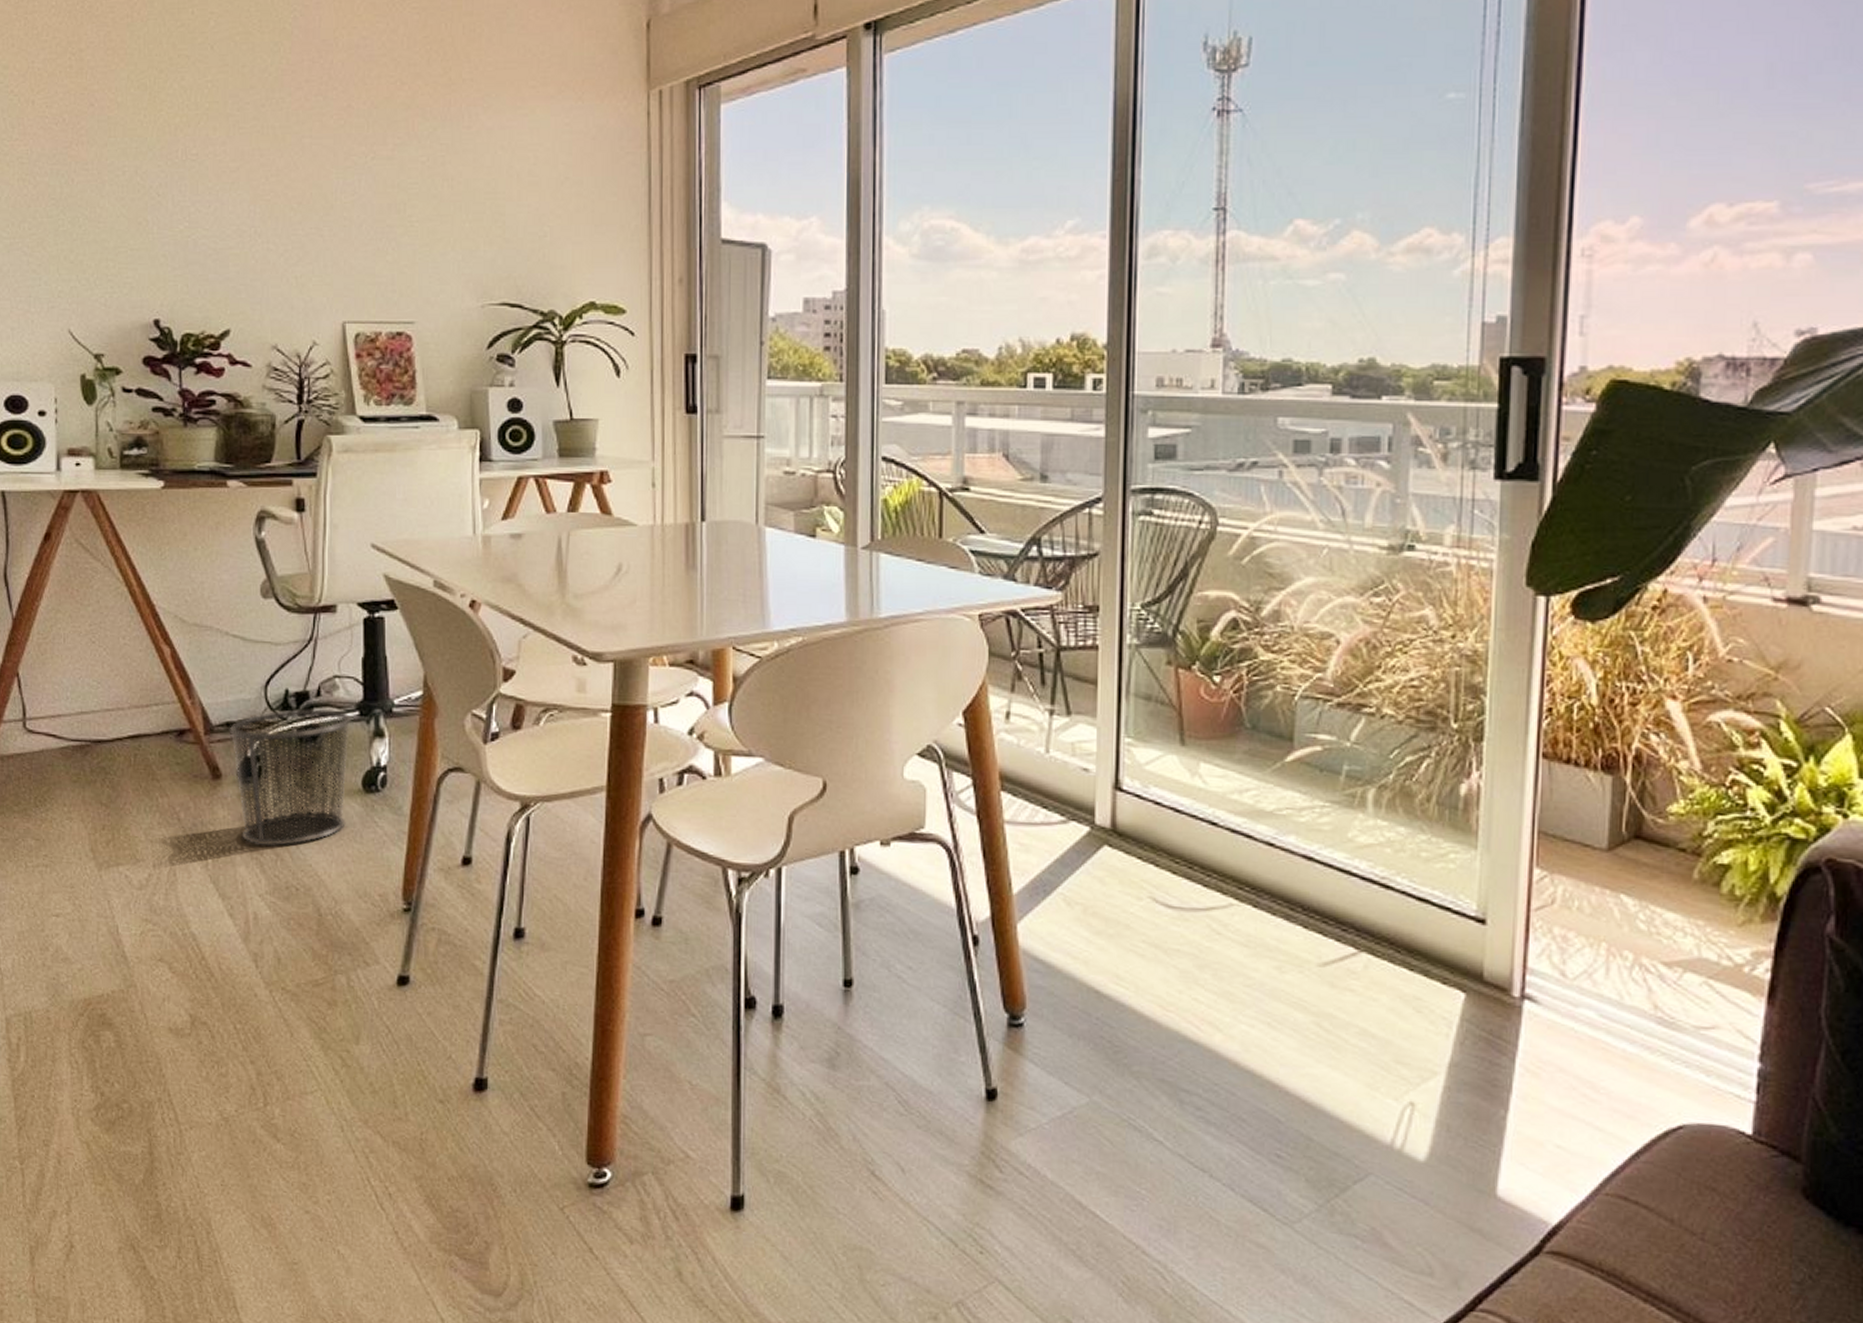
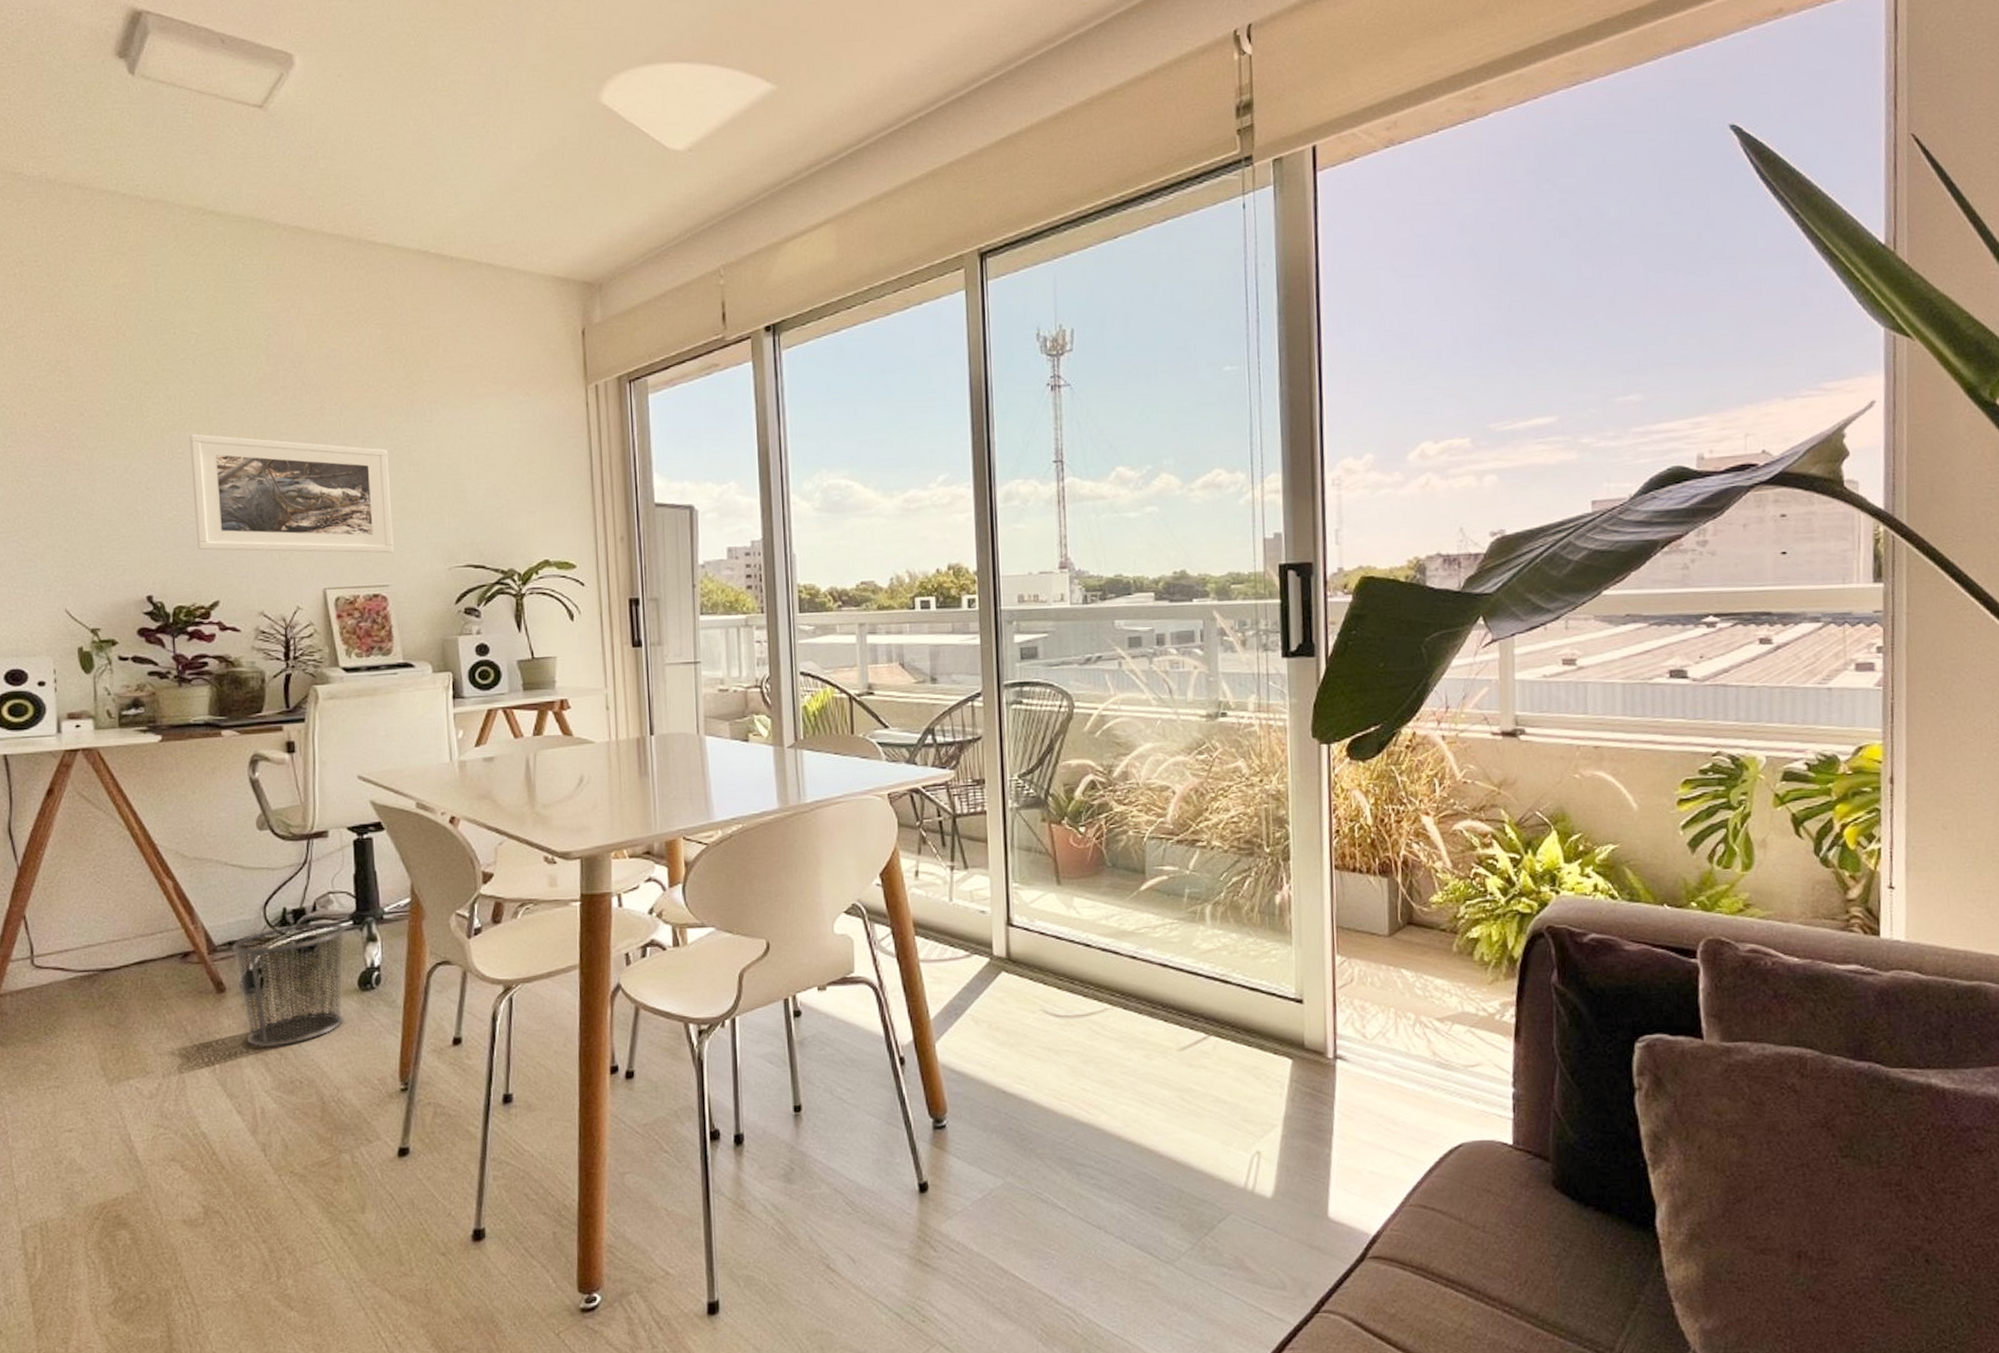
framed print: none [205,133,422,284] -> present [189,434,395,553]

